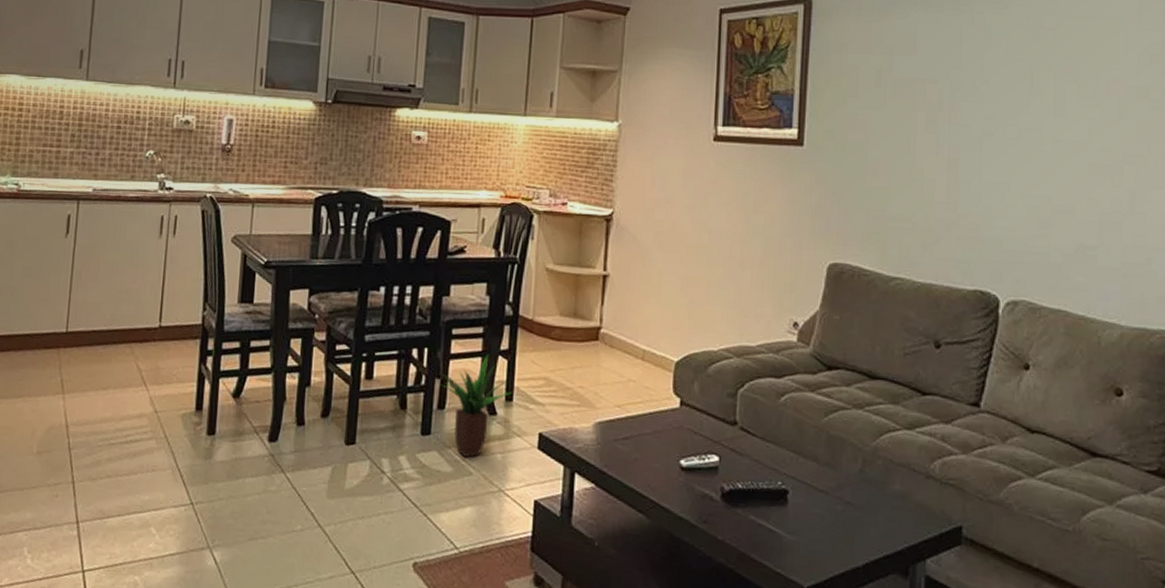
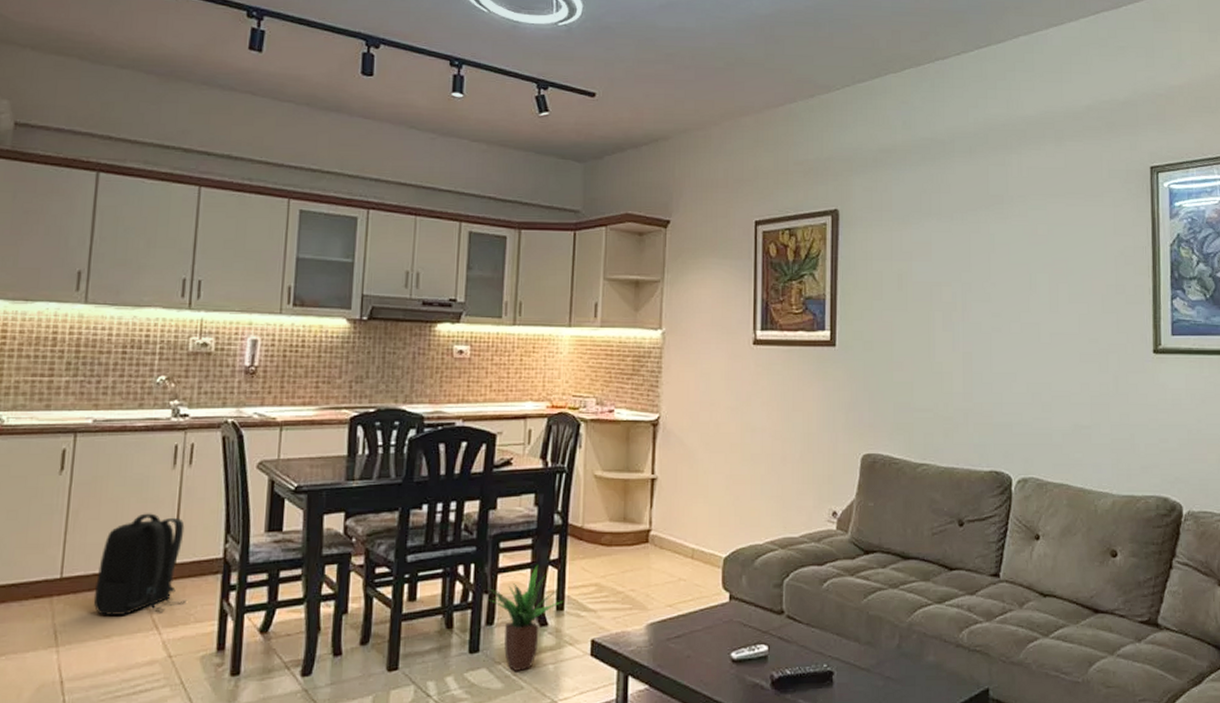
backpack: none [92,278,170,371] -> present [93,513,187,617]

